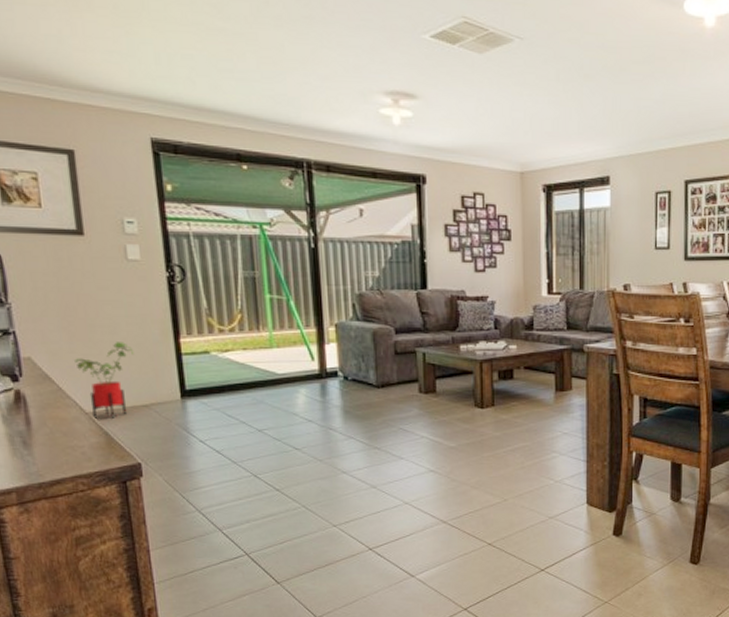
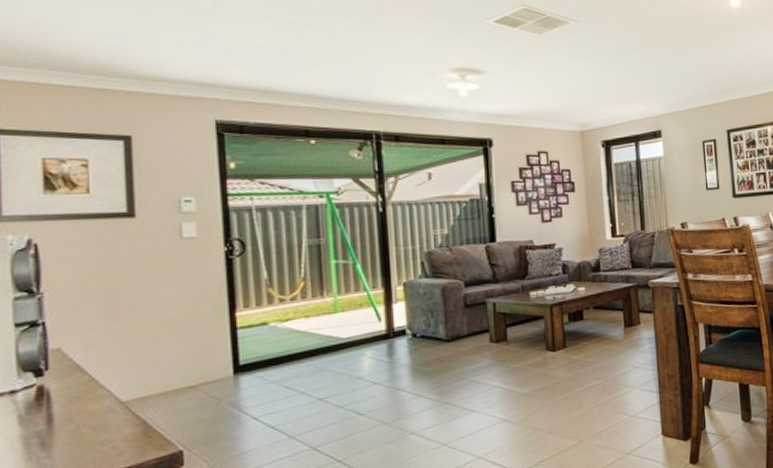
house plant: present [75,342,135,418] -> none [113,322,184,407]

